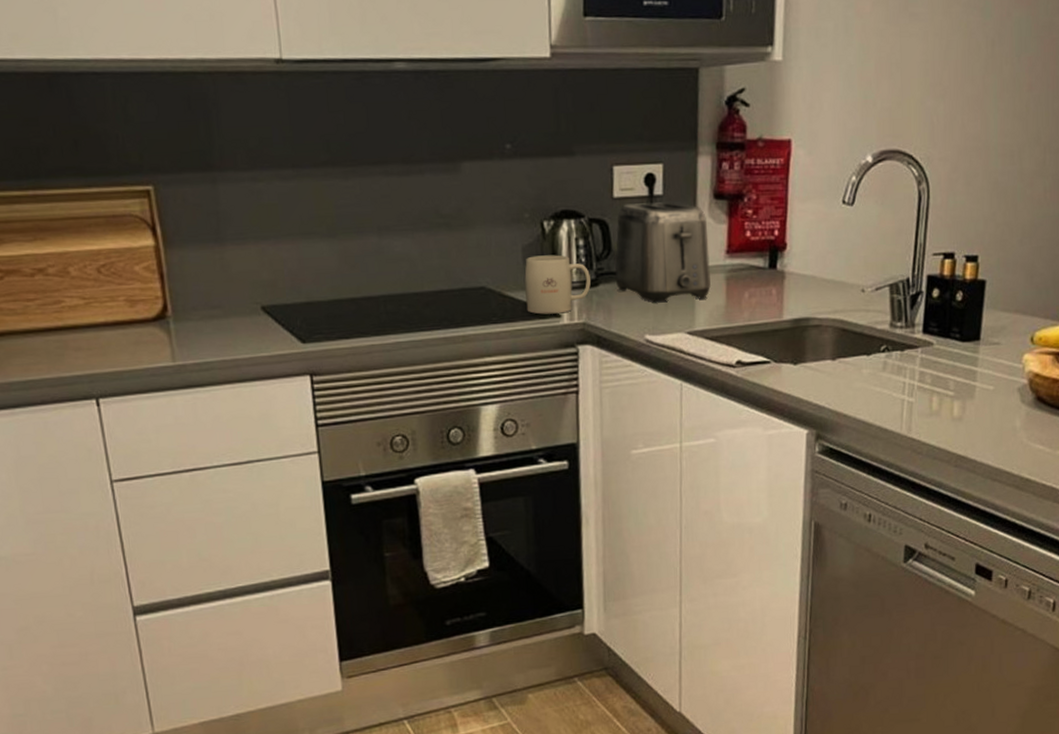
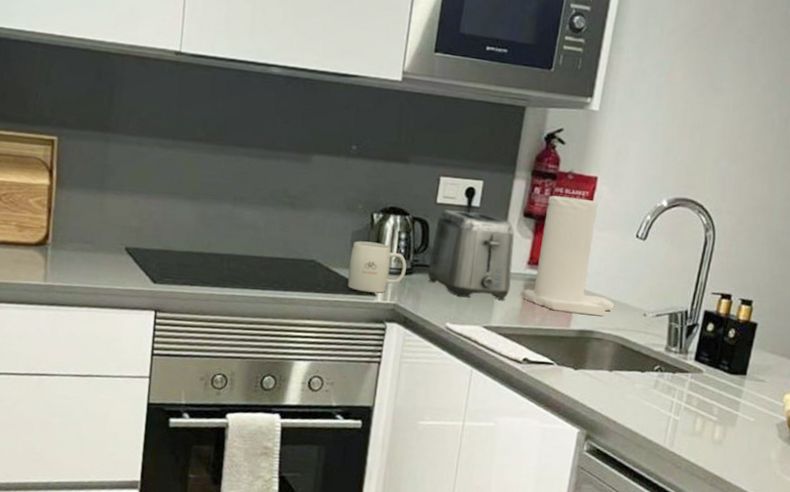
paper towel: none [722,167,829,302] -> present [519,195,615,316]

